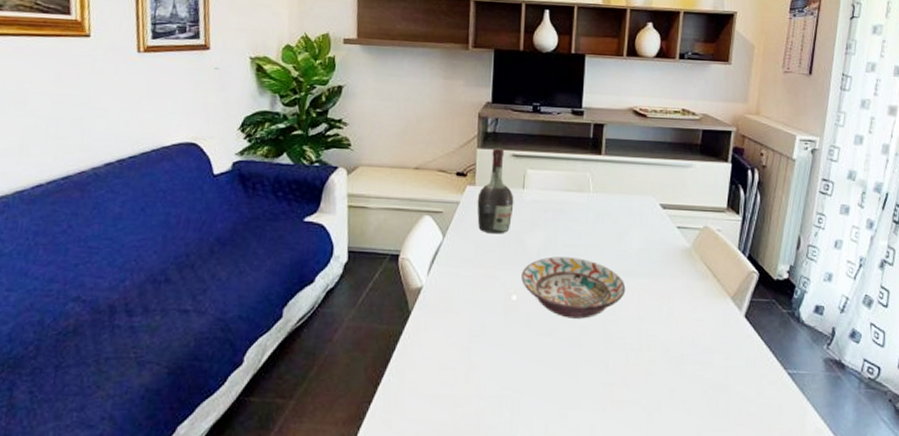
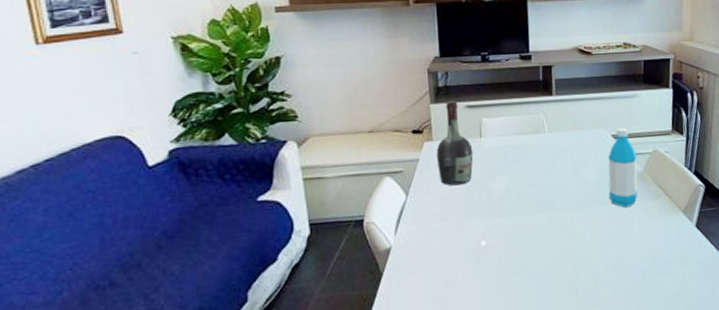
decorative bowl: present [521,256,626,319] -> none [488,196,588,254]
water bottle: none [650,197,686,284] -> present [608,127,638,208]

